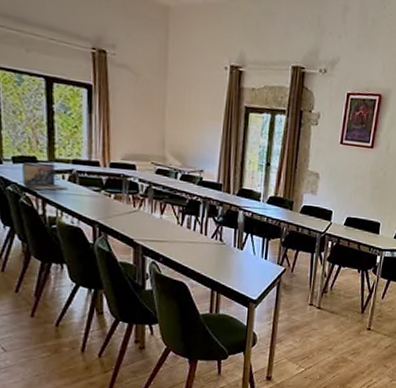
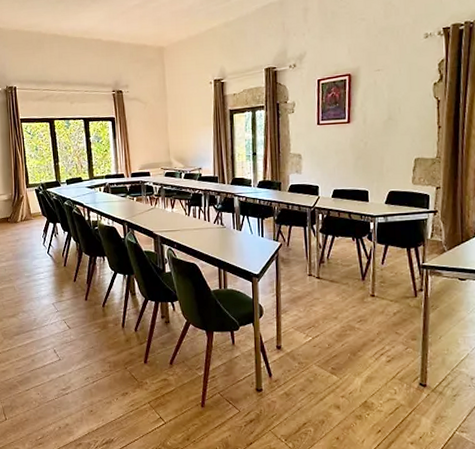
laptop: present [22,162,68,190] -> none [73,180,104,201]

